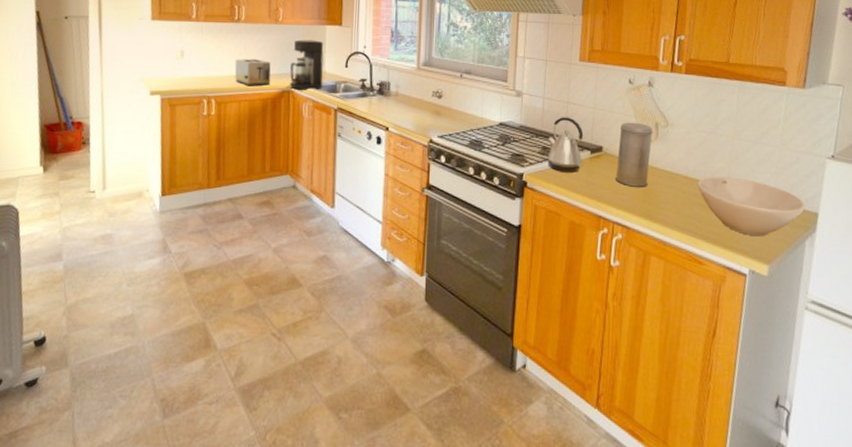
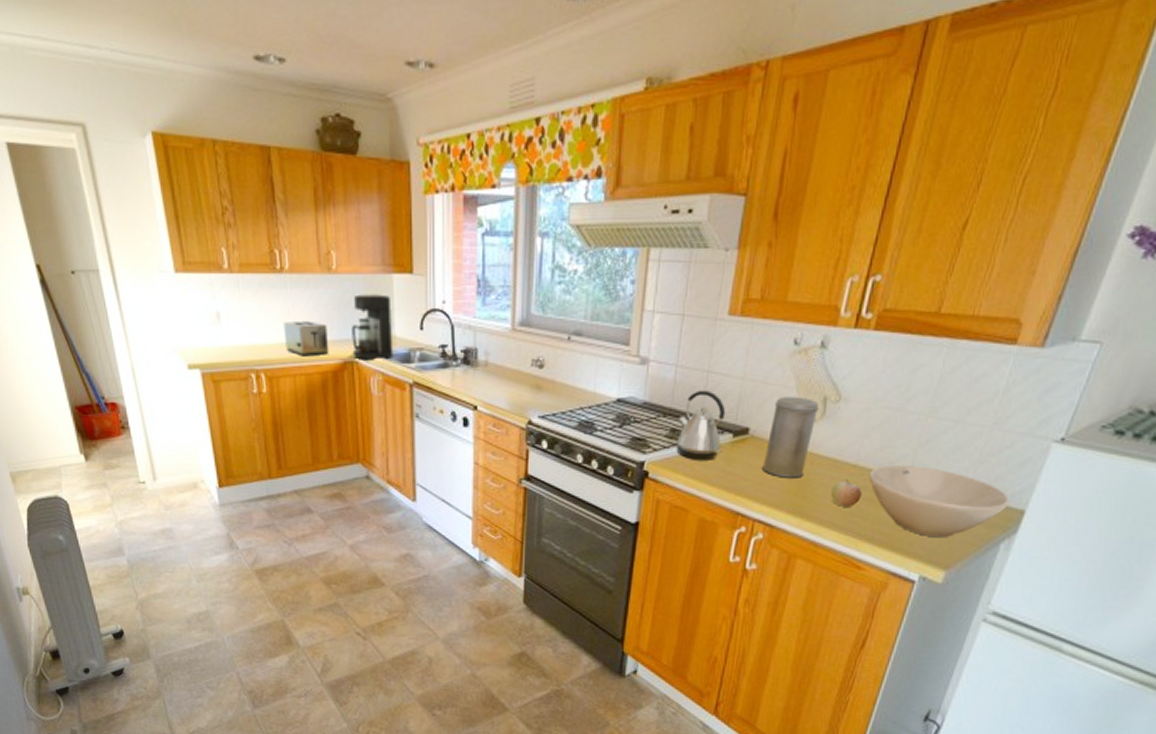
fruit: none [671,188,694,212] -> present [831,479,862,508]

